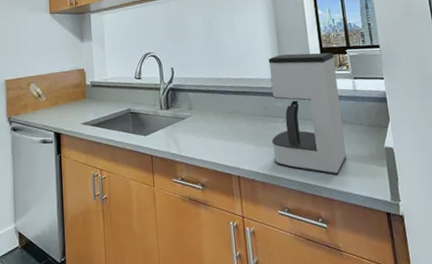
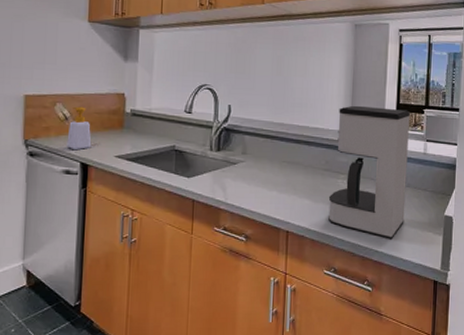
soap bottle: none [41,84,62,122] -> present [66,106,92,151]

